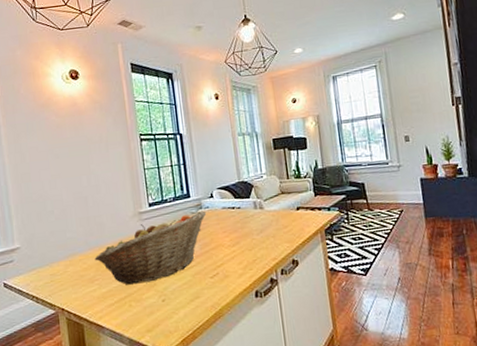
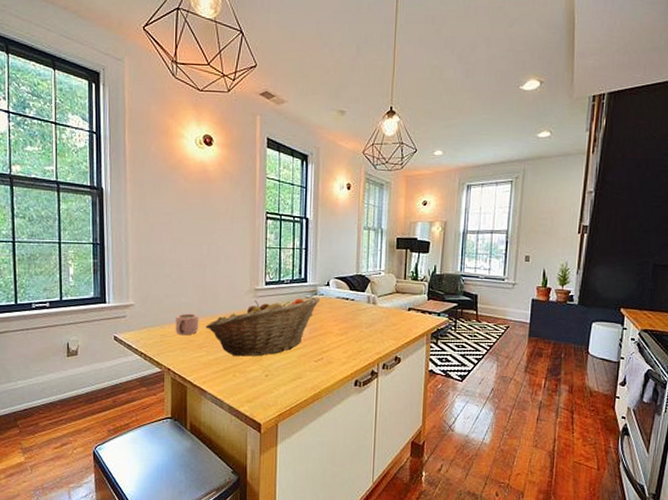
mug: none [63,247,88,272] -> present [175,313,199,336]

